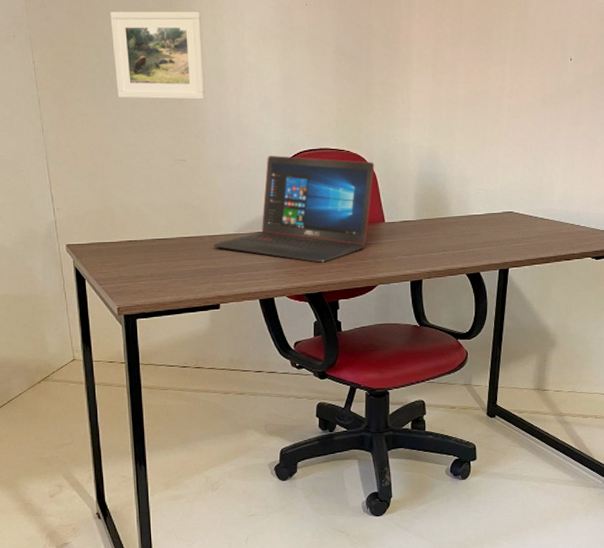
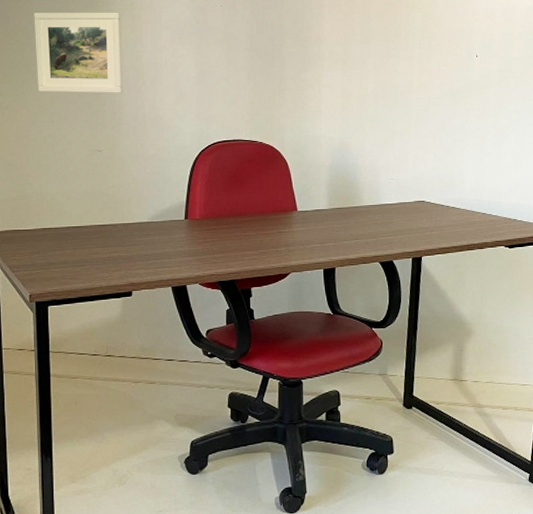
laptop: present [213,155,375,263] -> none [127,146,287,251]

